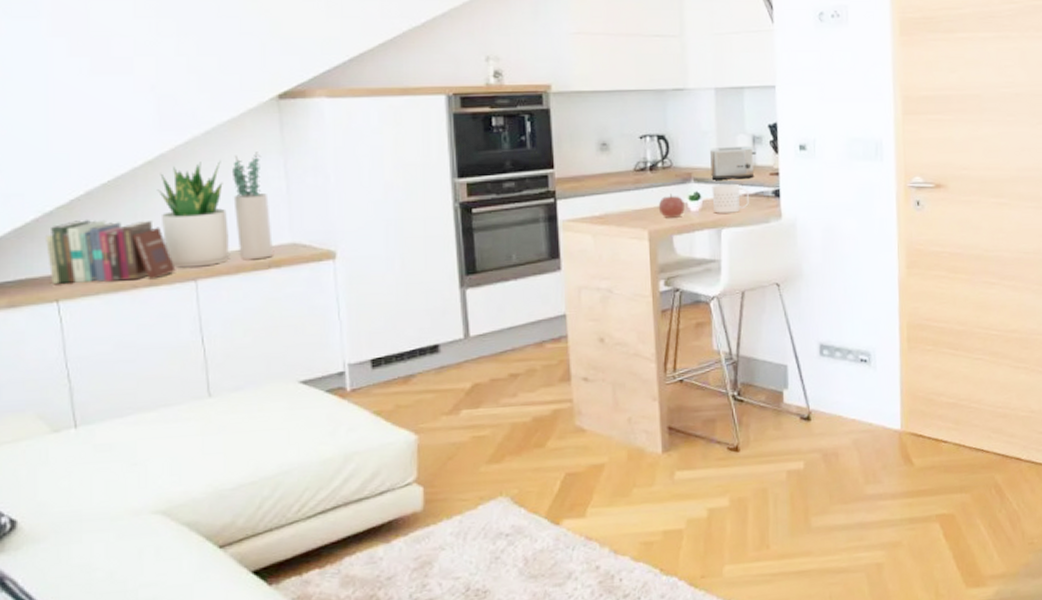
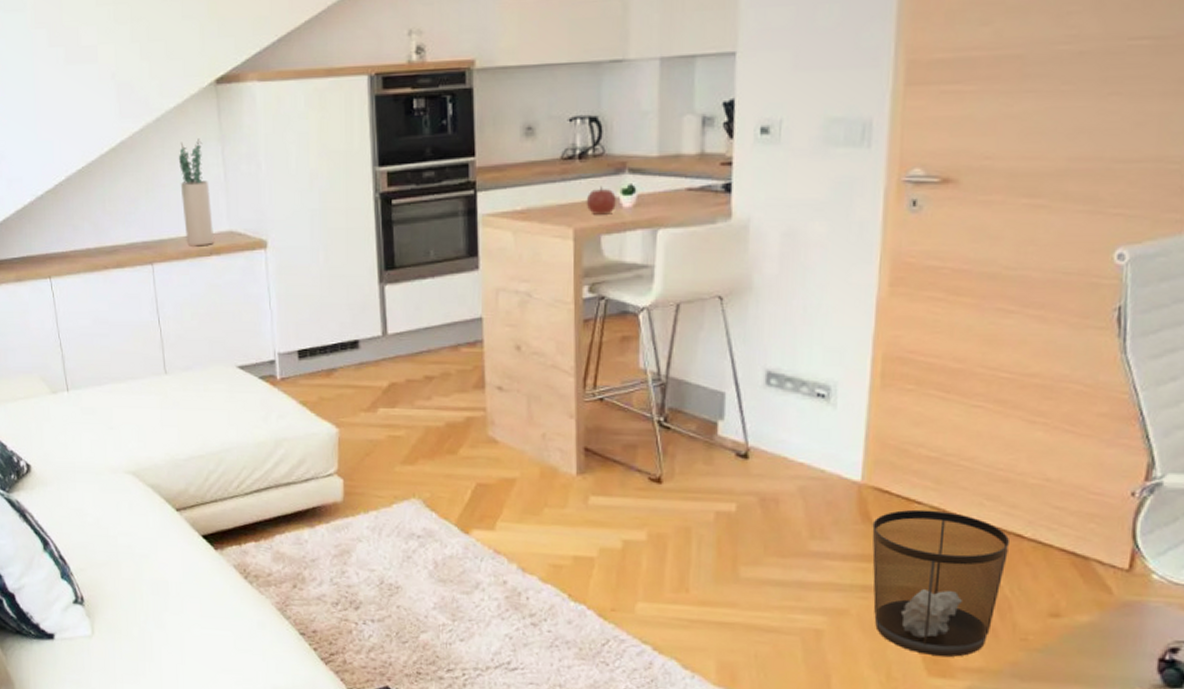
books: present [46,220,176,284] -> none [39,204,137,263]
planter: present [157,161,229,268] -> none [119,148,178,251]
toaster: present [710,145,757,180] -> none [649,128,706,171]
mug: present [711,183,749,214] -> none [648,175,693,211]
waste bin: none [912,446,1013,570] -> present [872,509,1011,657]

